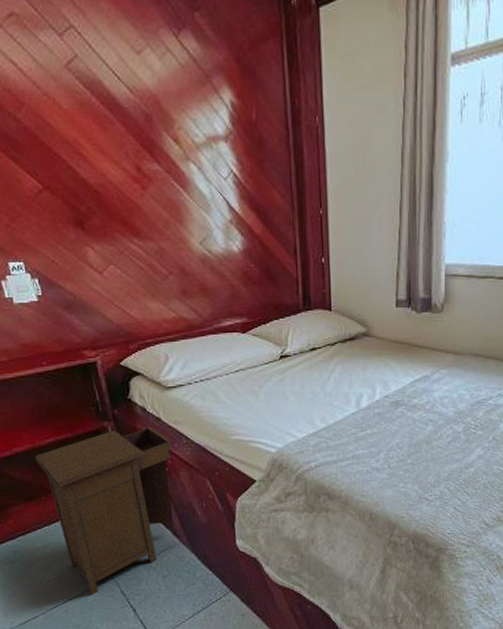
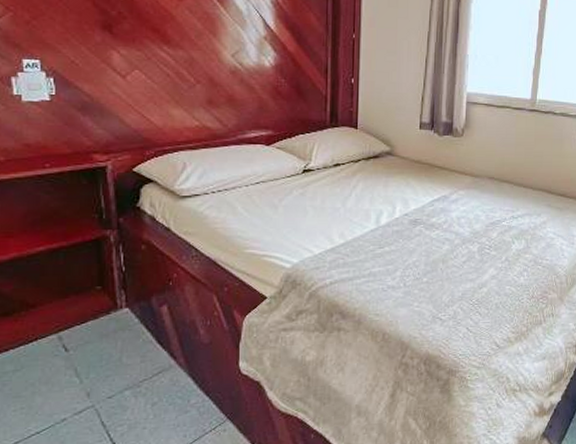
nightstand: present [34,426,175,595] -> none [20,236,180,427]

